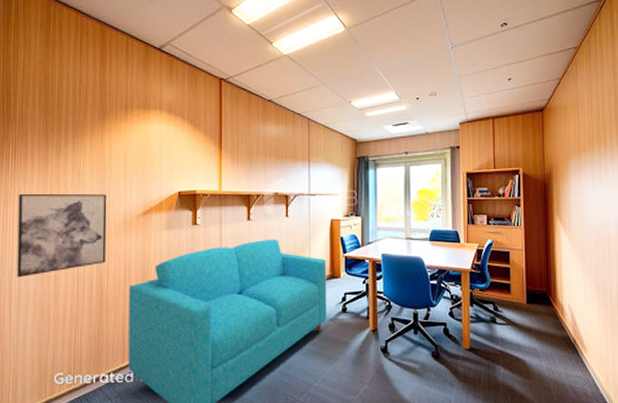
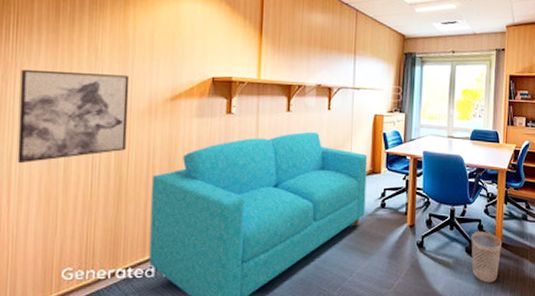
wastebasket: none [437,336,470,390] -> present [471,232,502,283]

